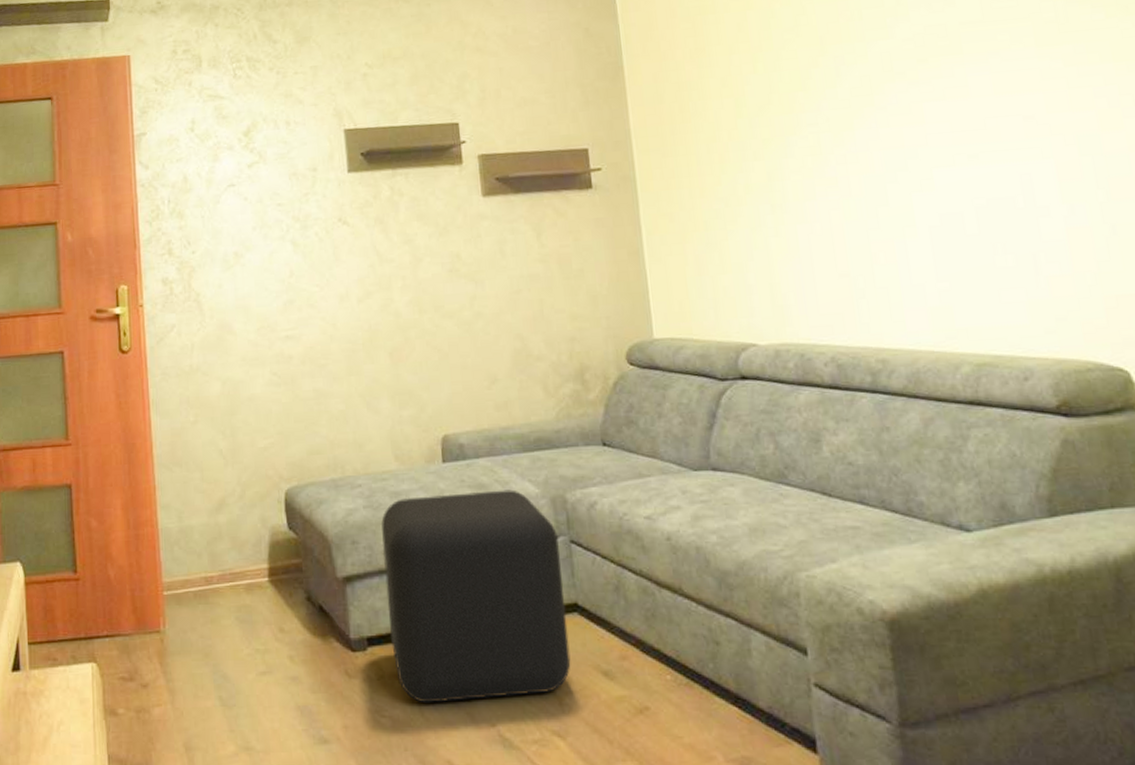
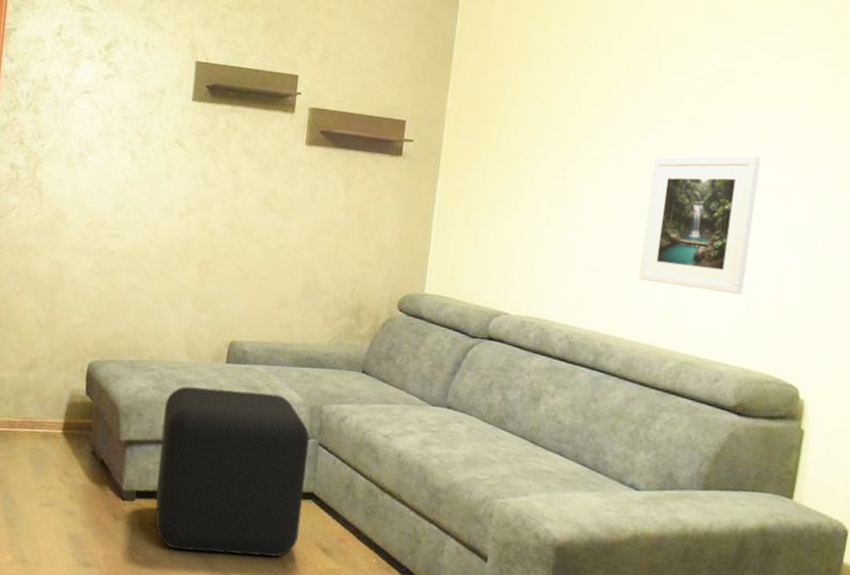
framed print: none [879,111,1027,277] -> present [638,156,761,295]

